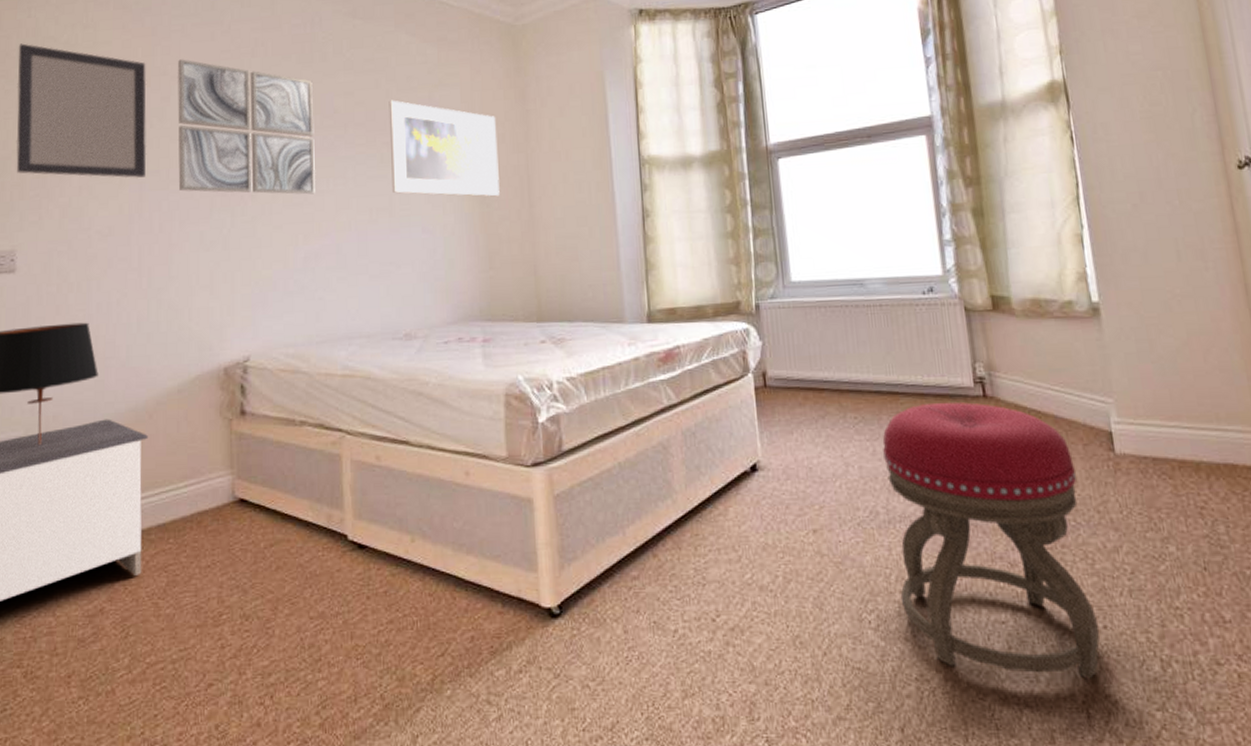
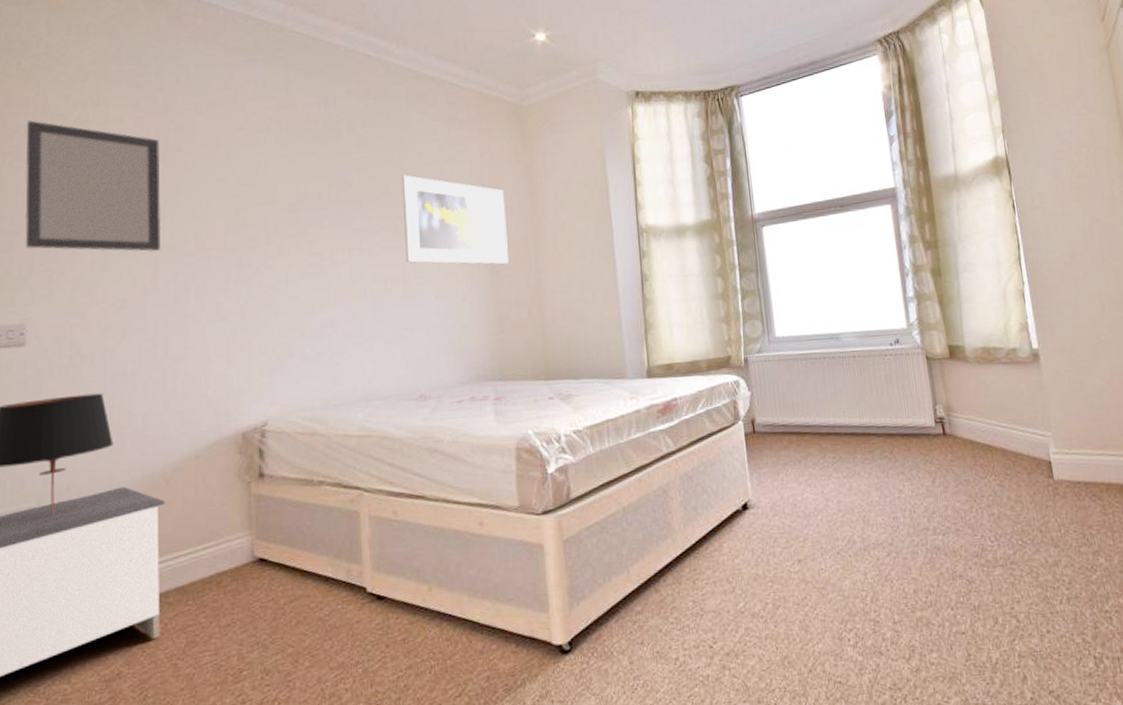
wall art: present [178,59,315,195] -> none [192,136,331,265]
stool: present [882,402,1100,679] -> none [857,440,1044,679]

